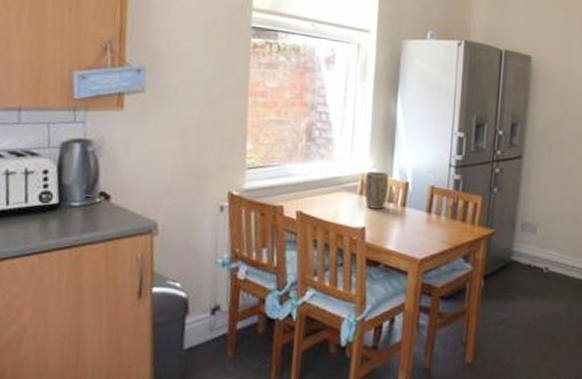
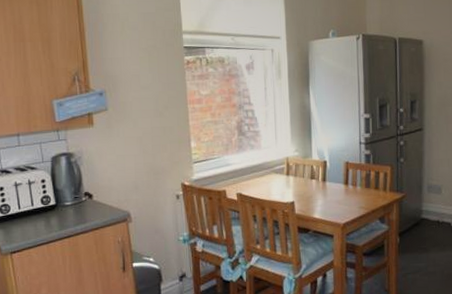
plant pot: present [364,172,389,209] -> none [289,155,310,186]

